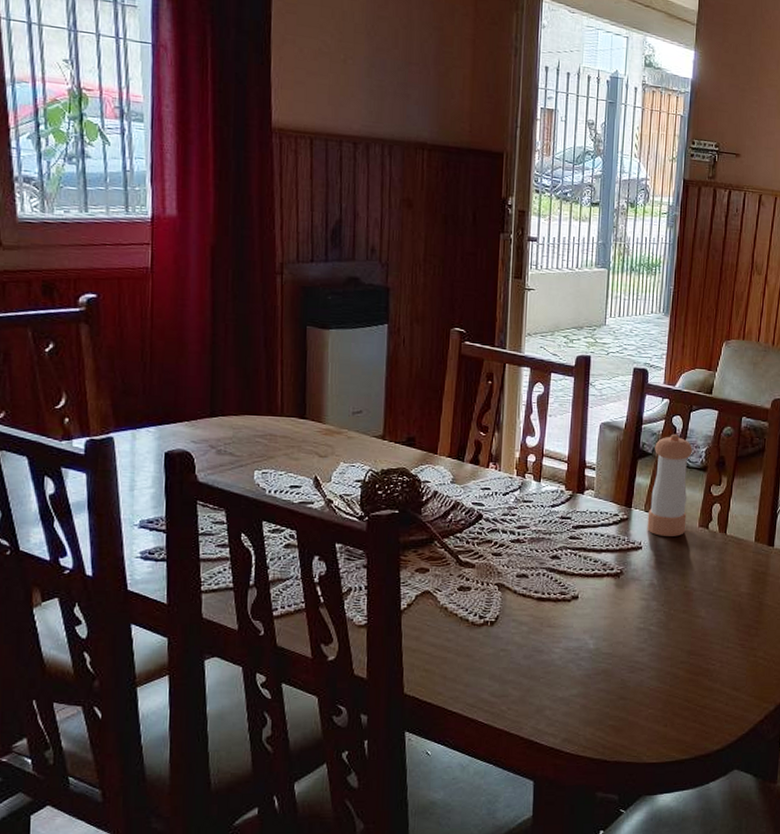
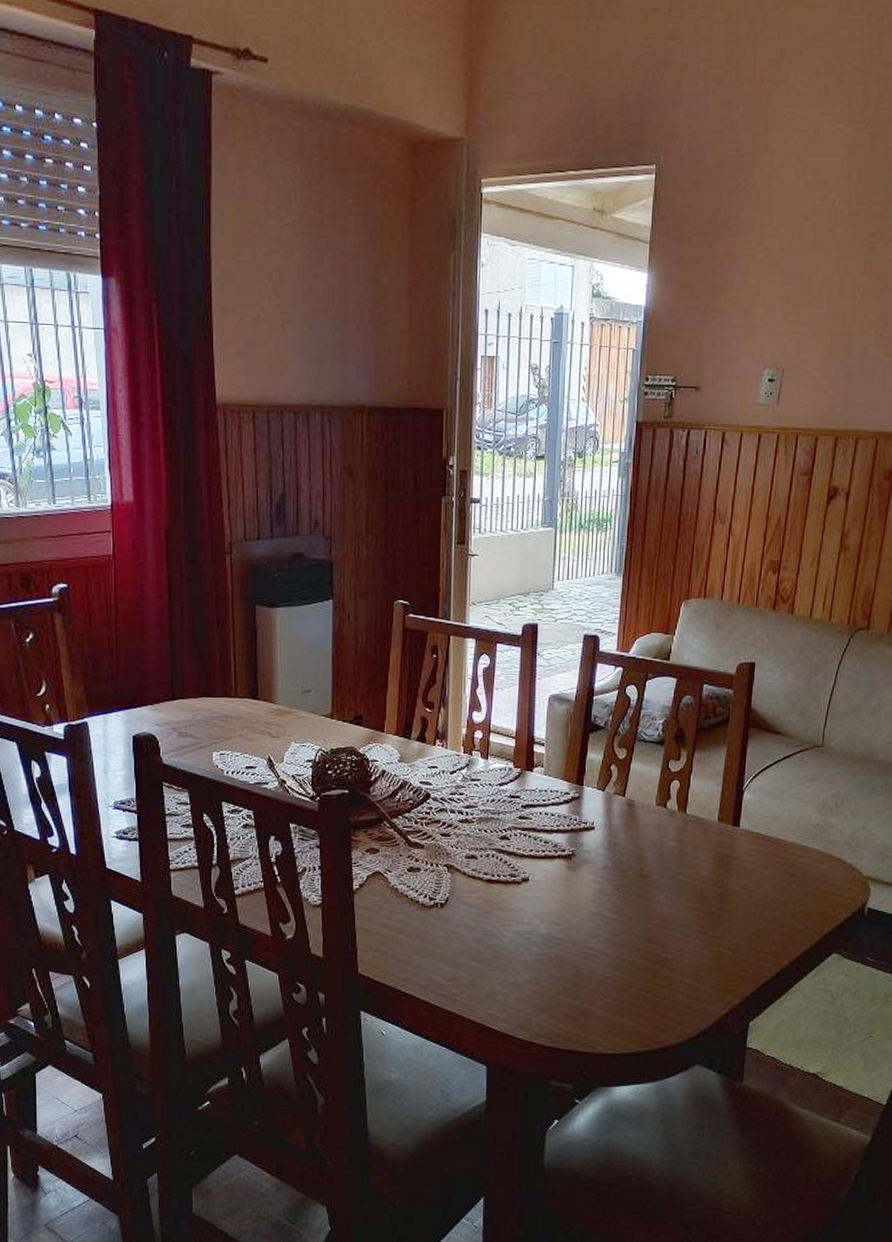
pepper shaker: present [647,434,693,536] -> none [600,705,649,816]

